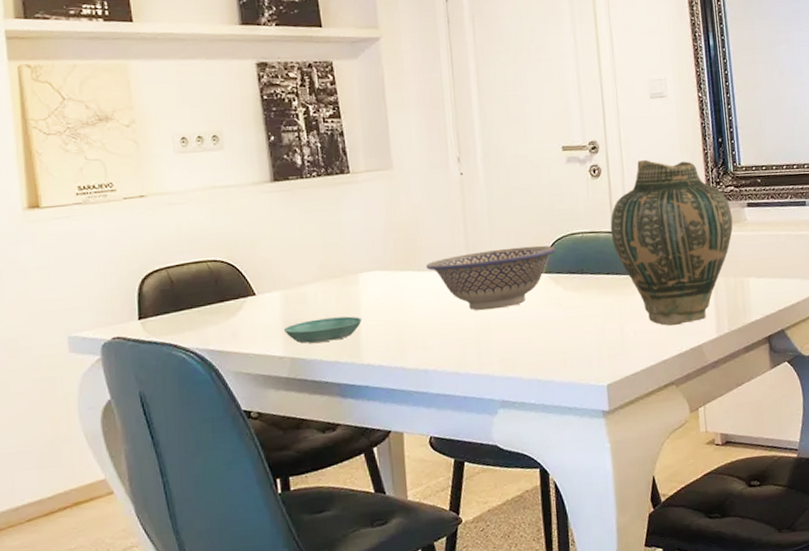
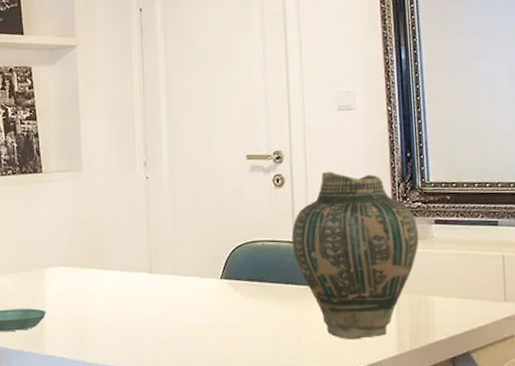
bowl: present [426,245,556,311] -> none [109,251,236,312]

